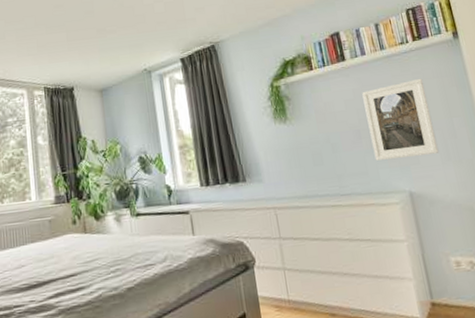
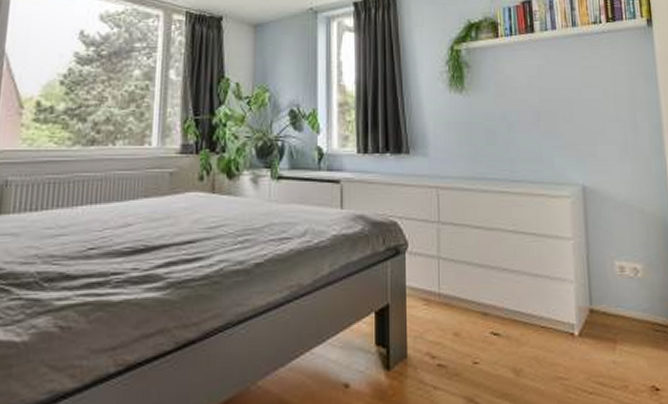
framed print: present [362,78,439,161] -> none [547,63,618,147]

